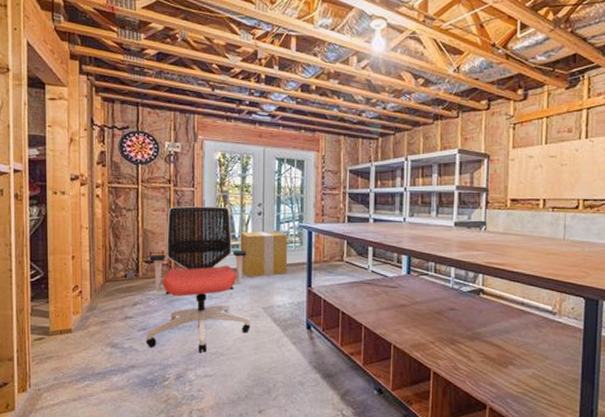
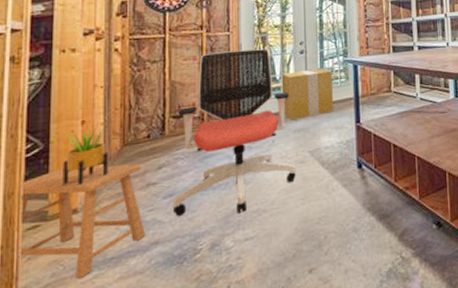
stool: none [29,294,125,384] -> present [18,163,146,278]
potted plant: none [59,261,94,310] -> present [62,125,108,185]

